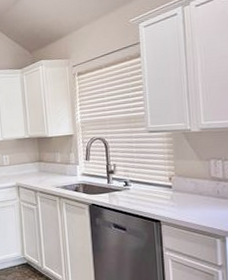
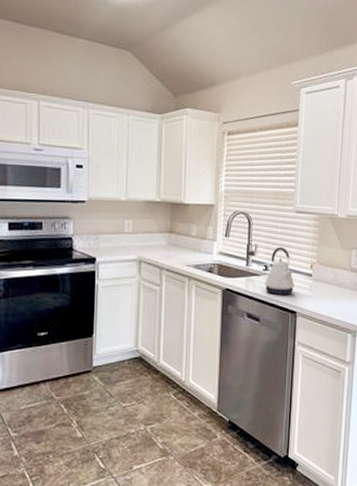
kettle: none [126,164,156,207] -> present [264,247,295,295]

